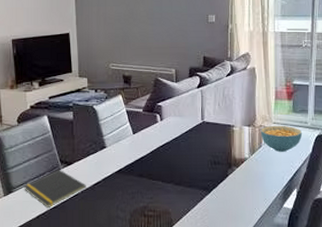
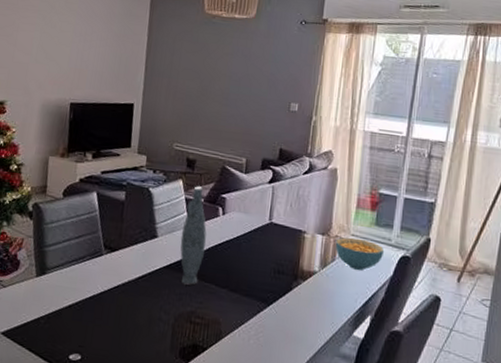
notepad: present [24,169,86,208] -> none [59,254,129,298]
vase: none [127,99,150,185] -> present [180,186,207,285]

